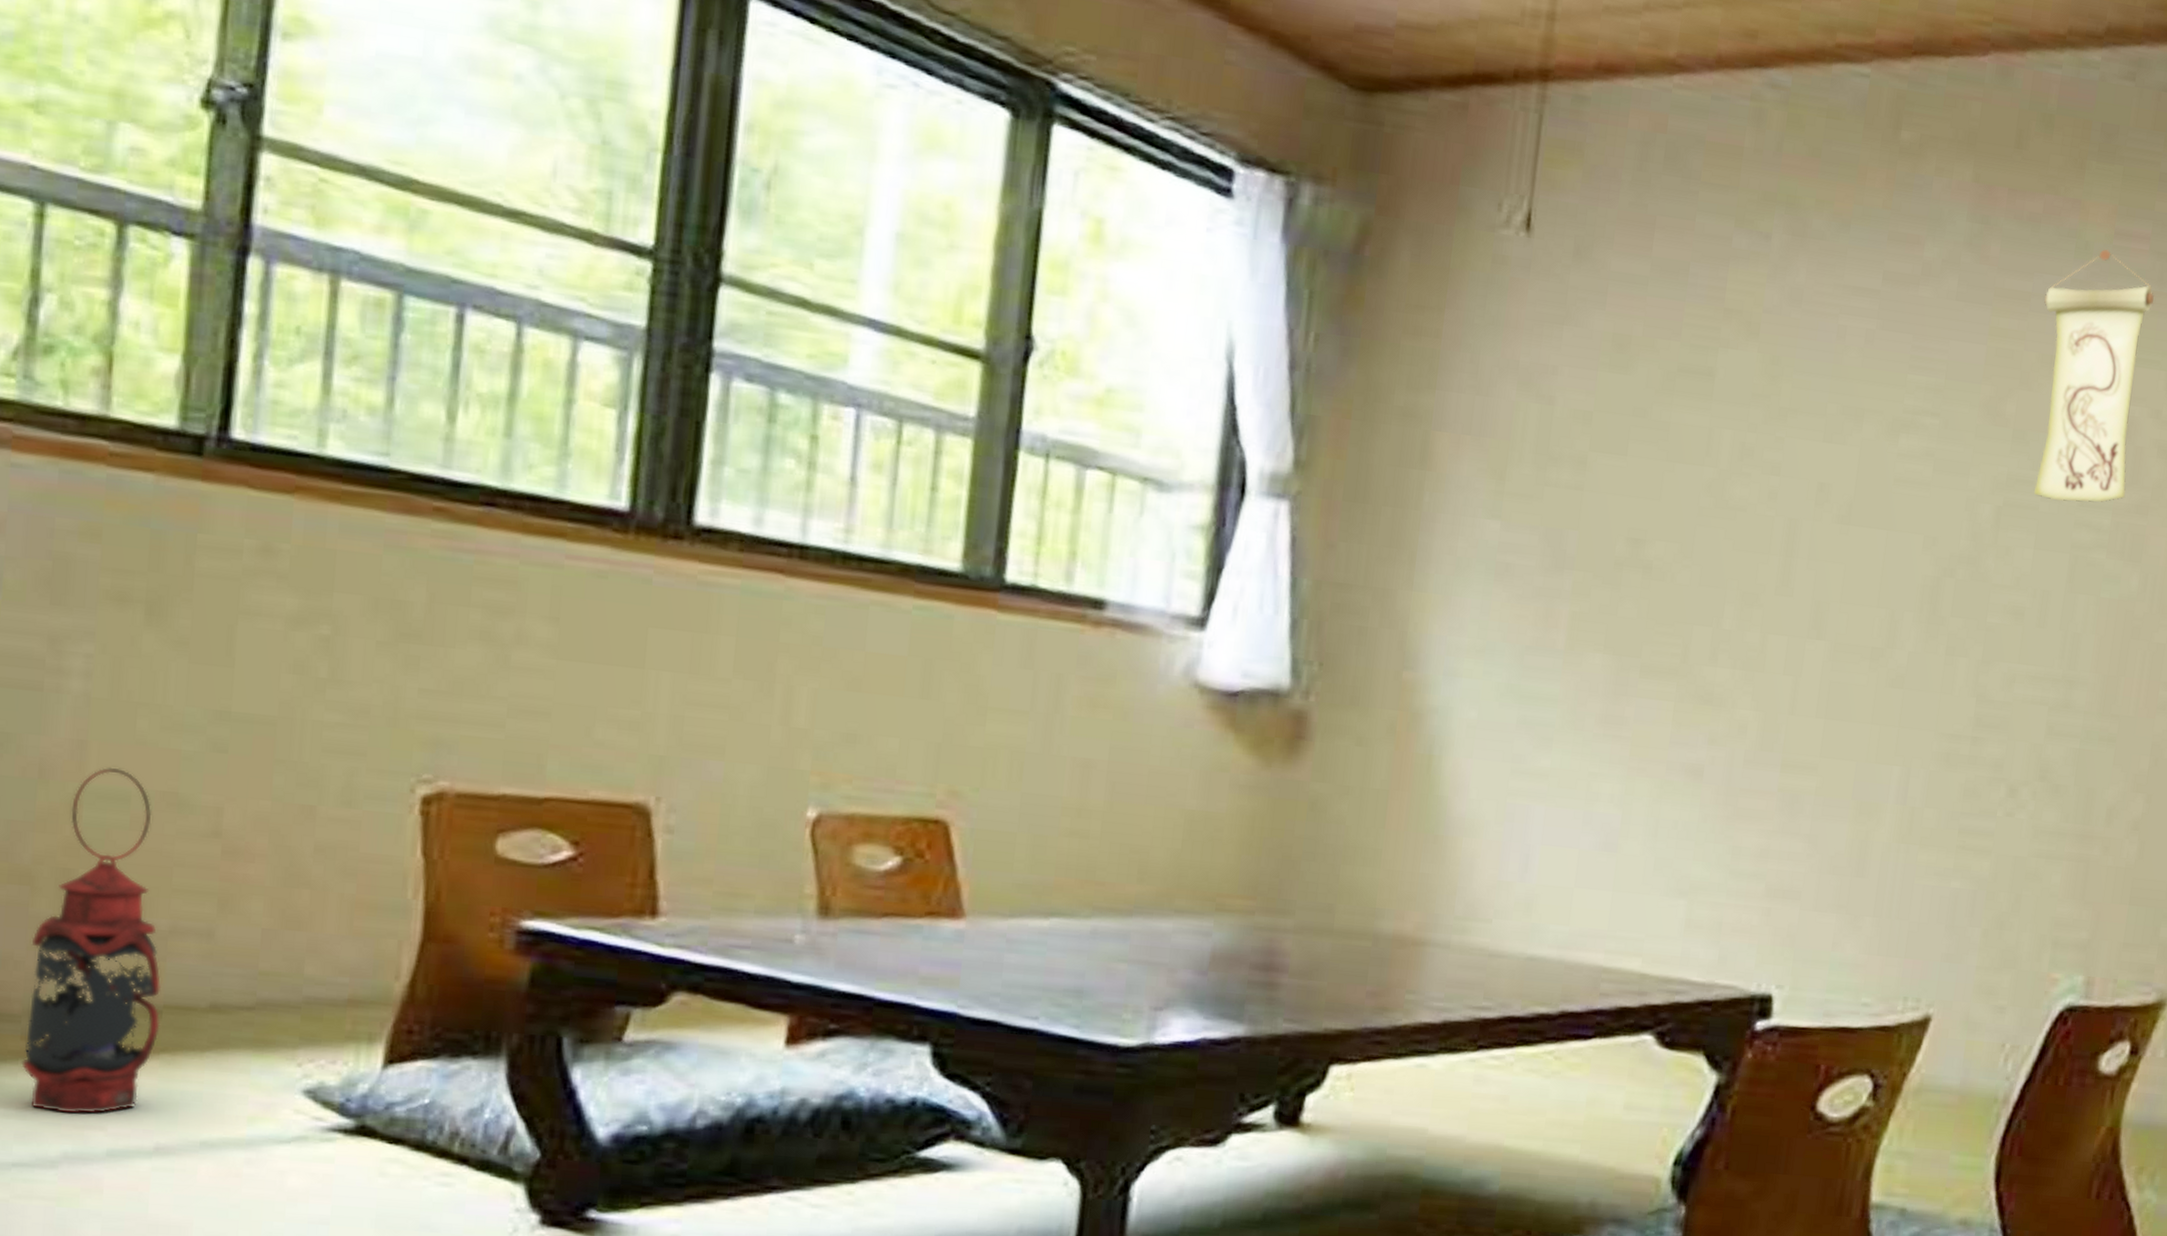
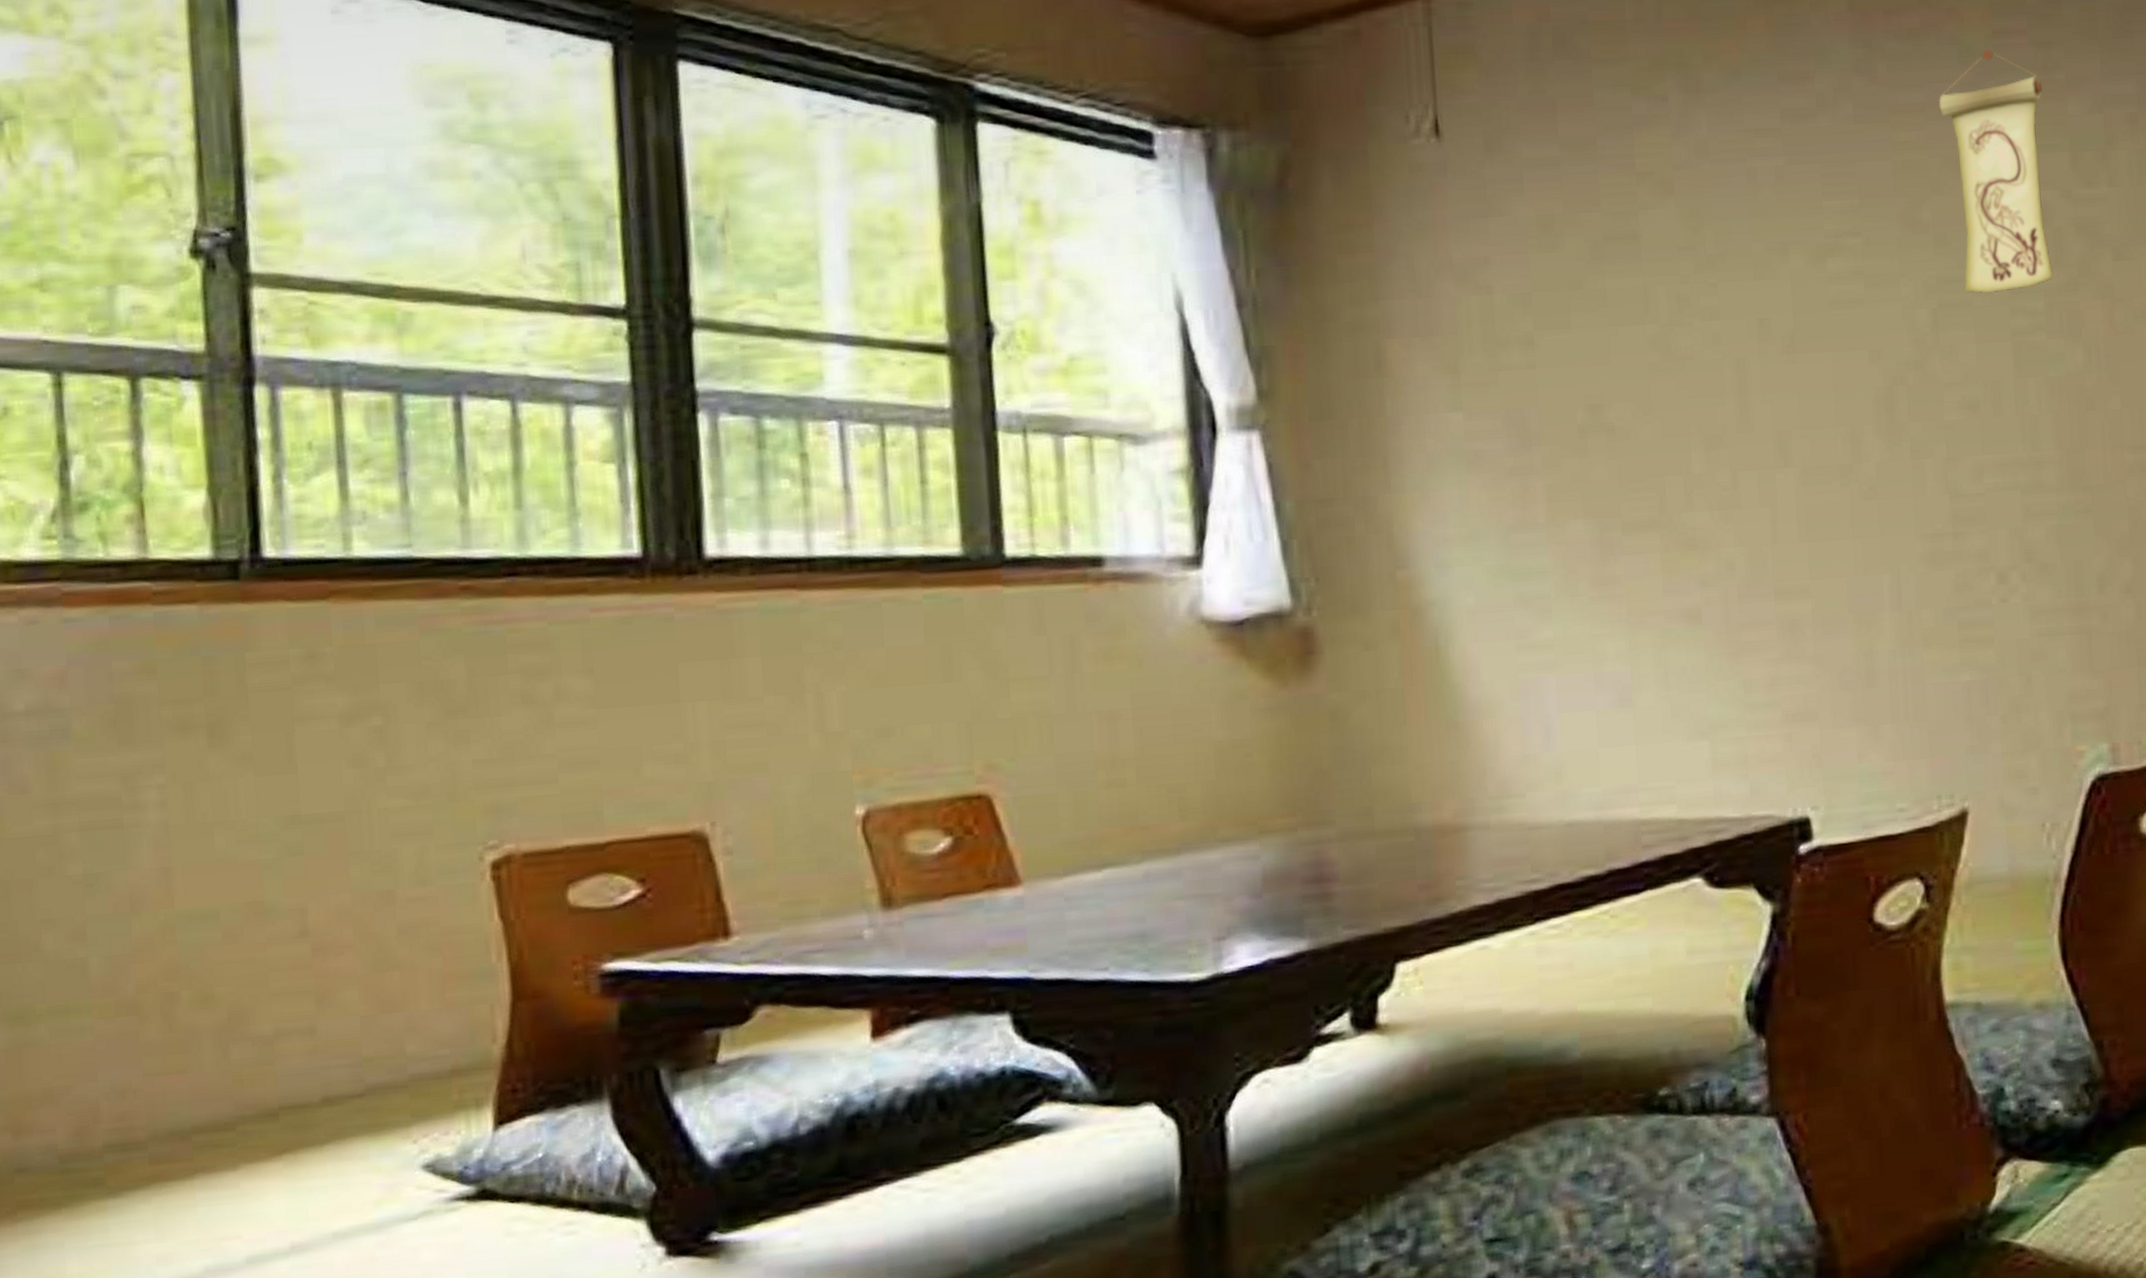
lantern: present [21,767,161,1114] -> none [146,887,279,1230]

